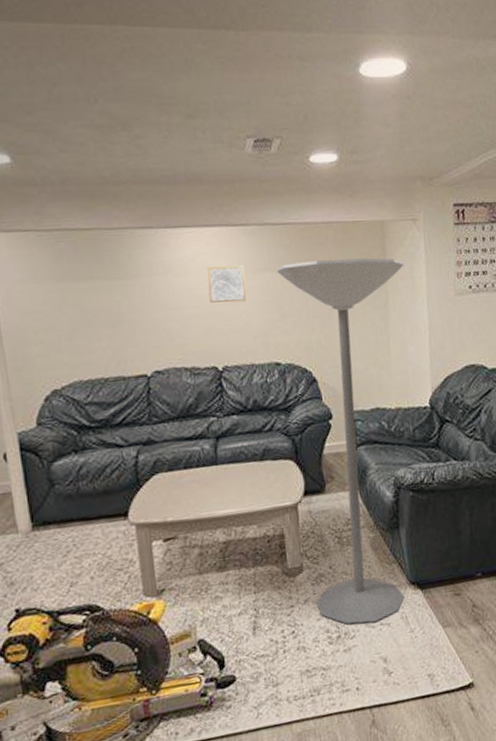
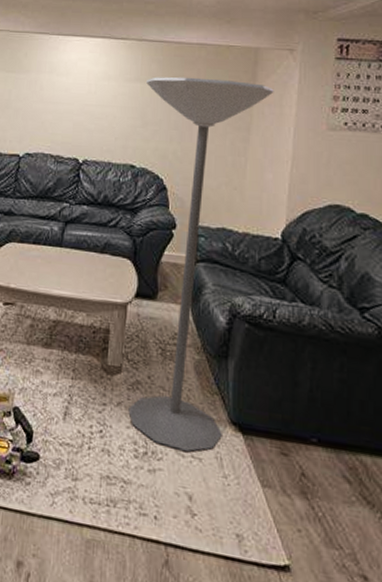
wall art: present [206,265,246,303] -> none [82,70,118,105]

